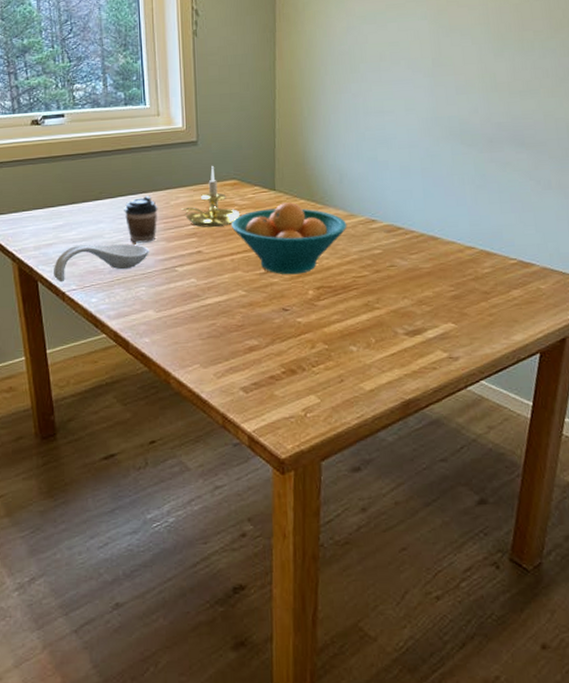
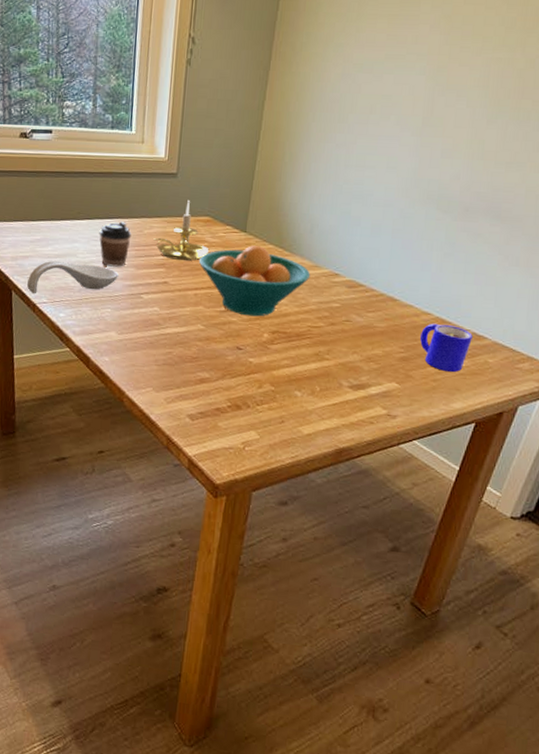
mug: none [467,256,521,304] -> present [419,323,473,372]

